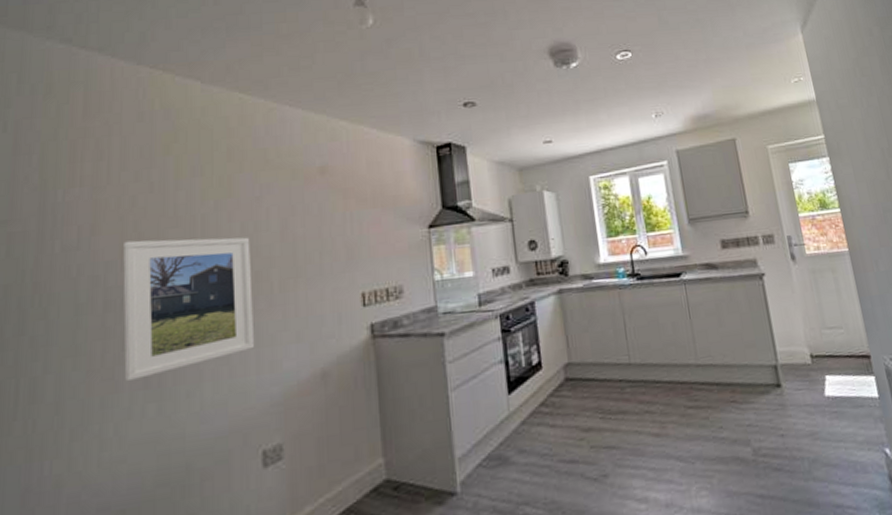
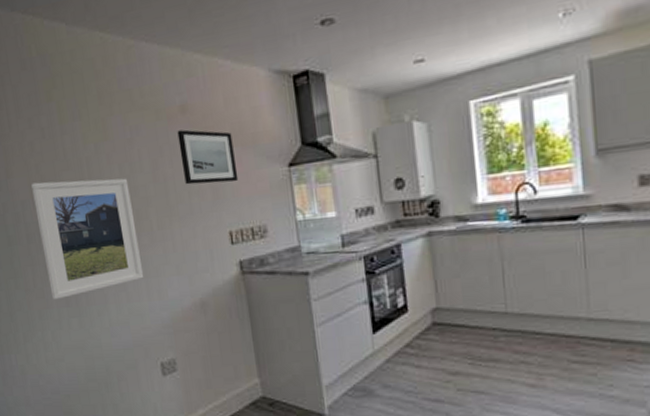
wall art: none [314,190,376,245] -> present [177,129,239,185]

